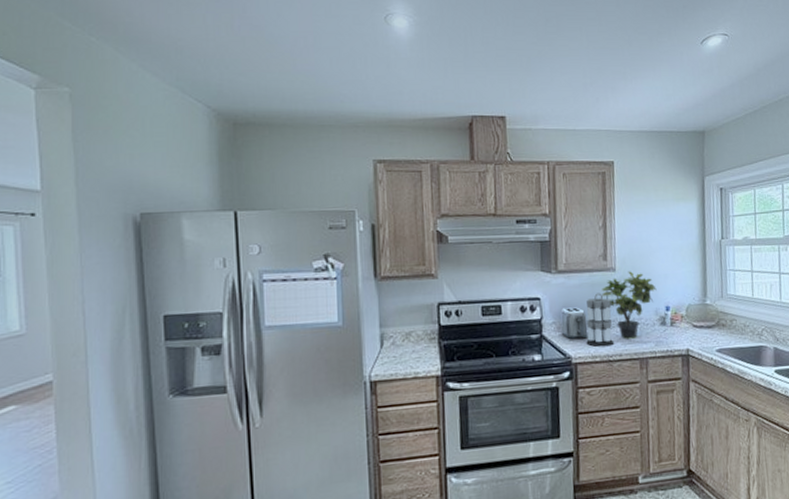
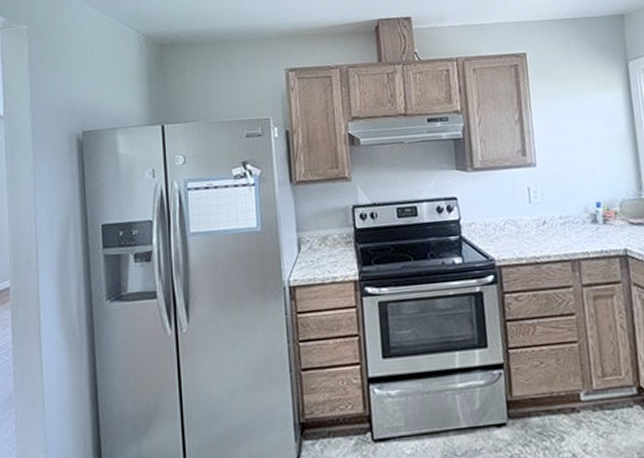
toaster: present [560,307,588,339] -> none [479,206,512,240]
spice rack: present [586,293,613,347] -> none [507,190,540,249]
potted plant: present [602,271,657,339] -> none [522,166,584,239]

